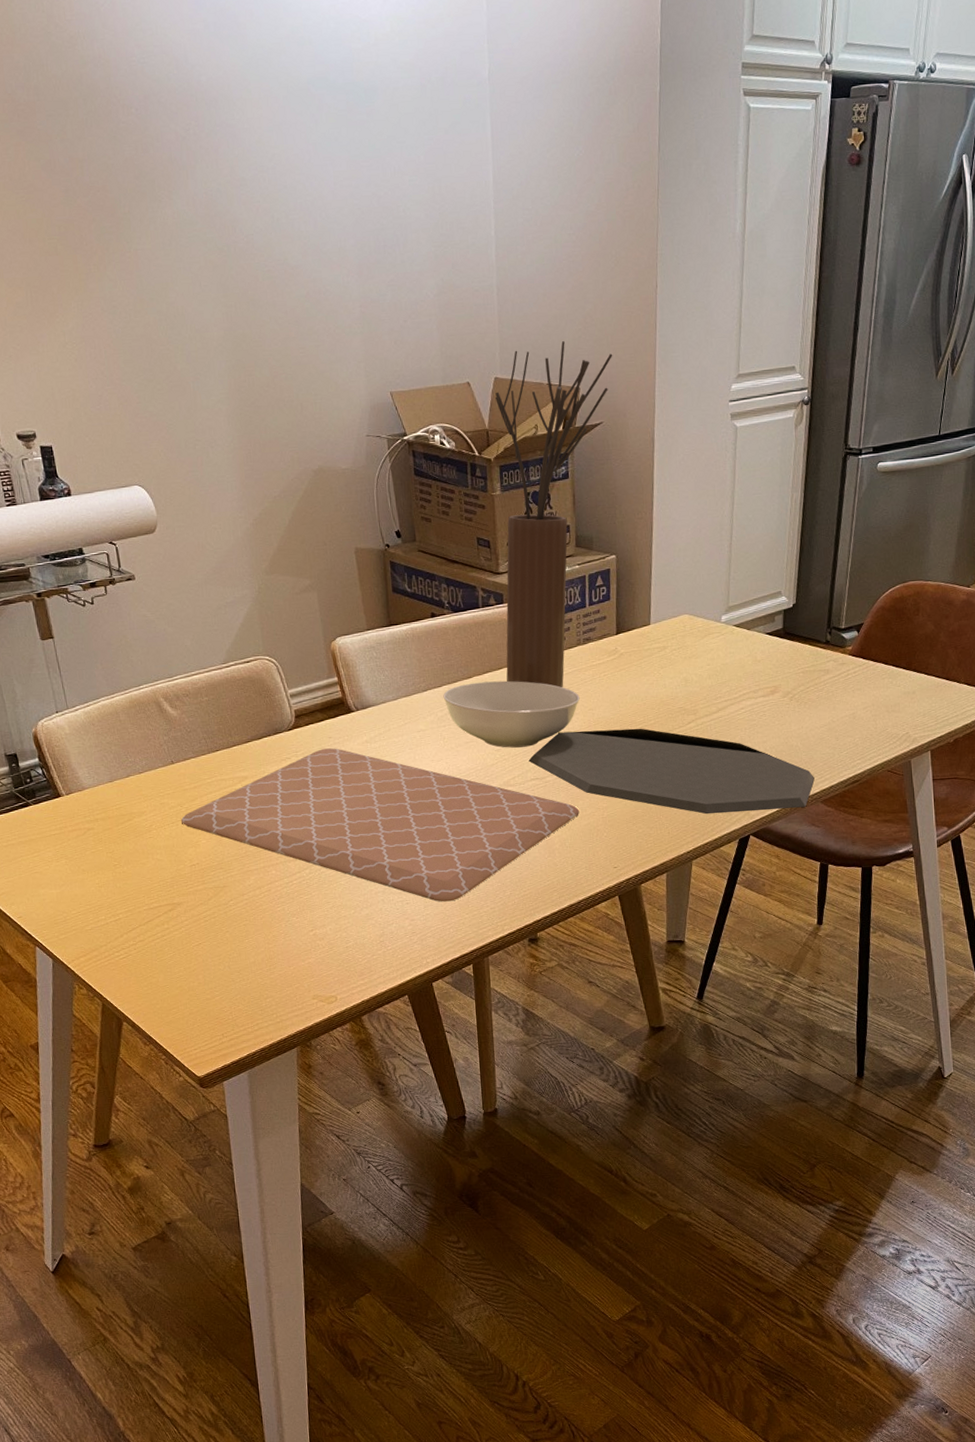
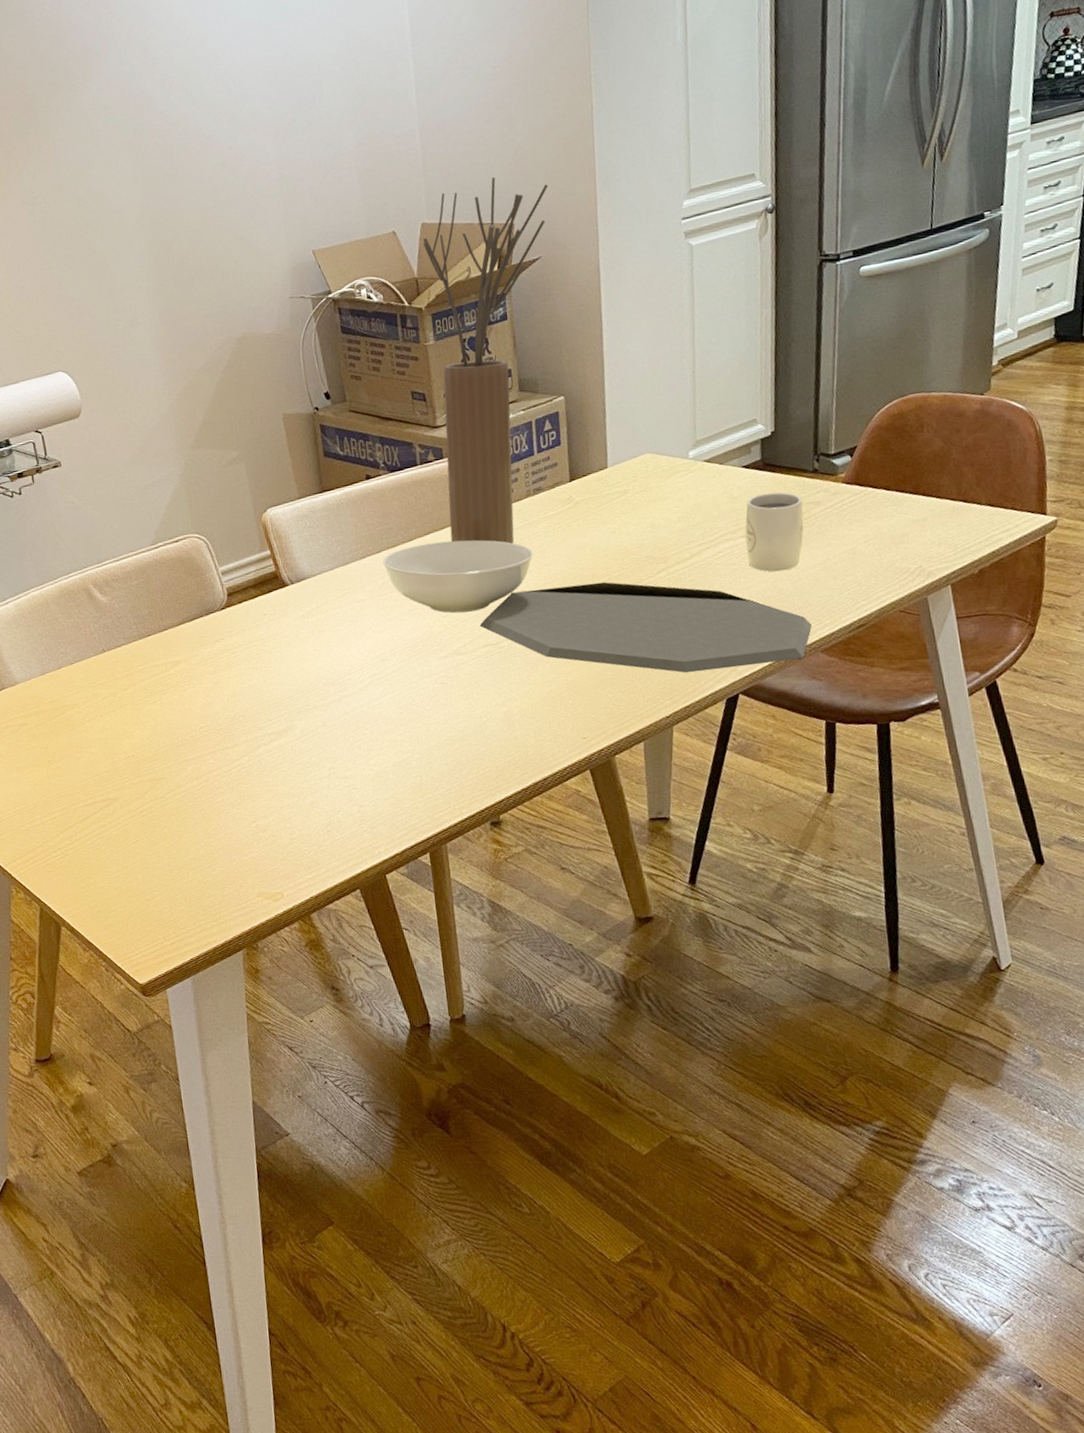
placemat: present [181,748,579,902] -> none [114,625,540,785]
mug: none [764,658,815,730] -> present [745,492,804,572]

